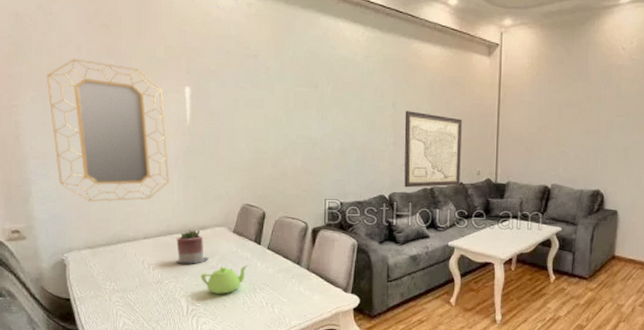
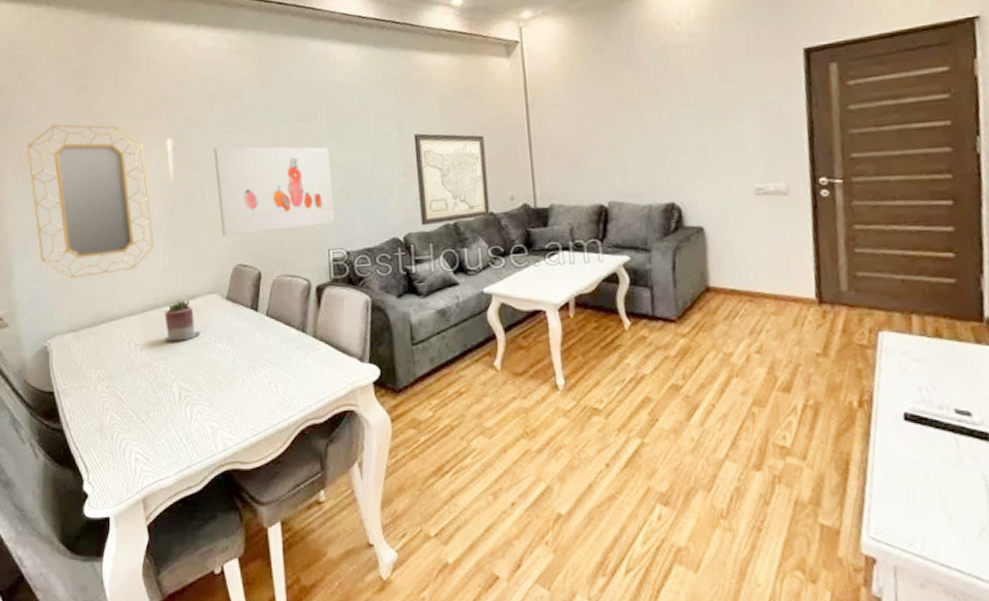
teapot: present [200,264,248,295] -> none [192,336,245,376]
wall art: none [228,99,333,179] -> present [213,146,335,237]

